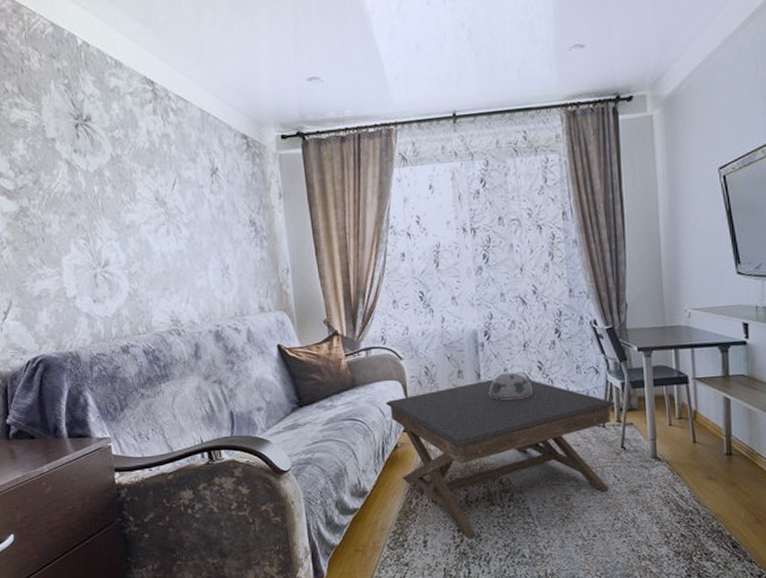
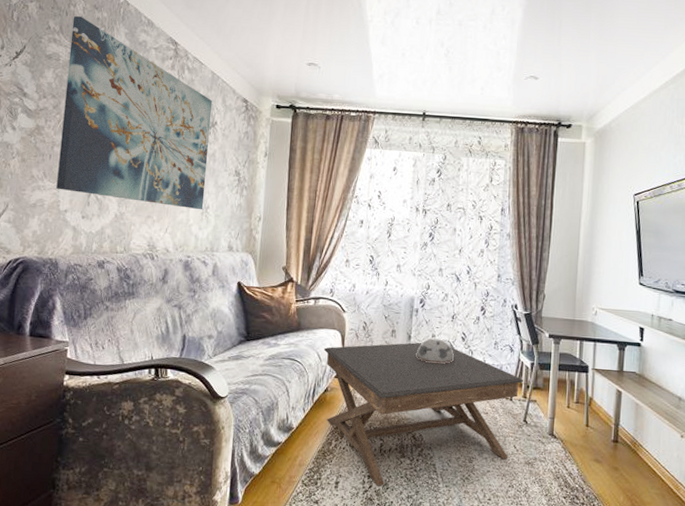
wall art: none [30,71,223,276] -> present [56,16,213,210]

